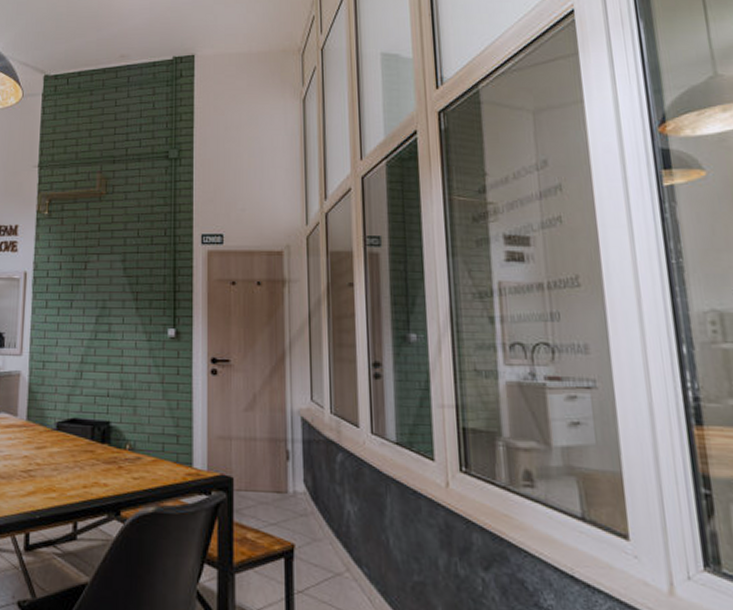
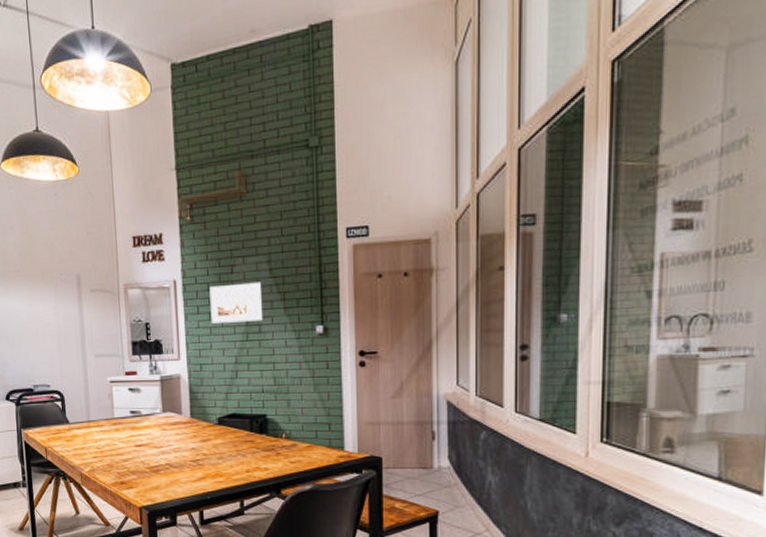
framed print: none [59,280,114,320] -> present [209,282,262,324]

